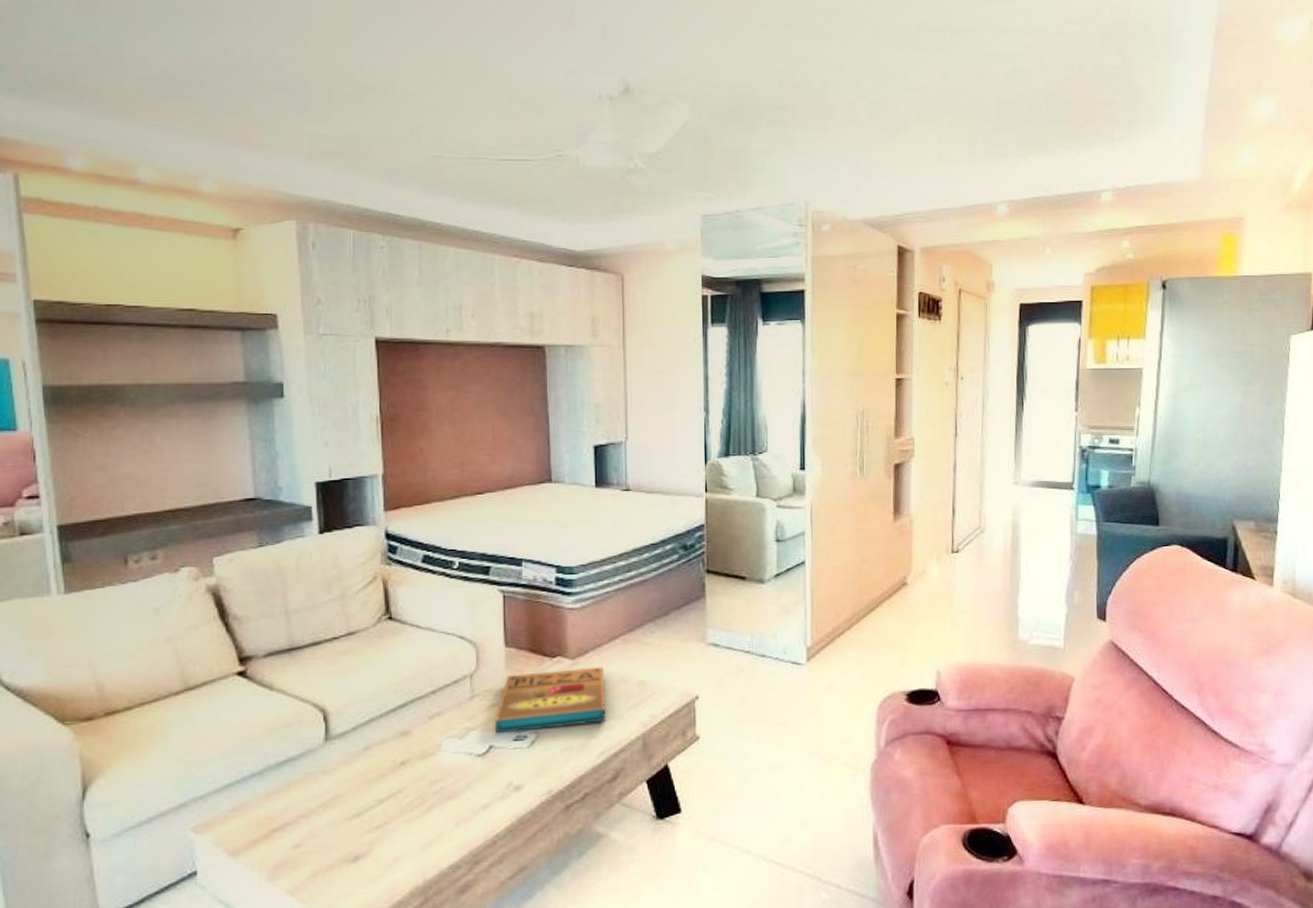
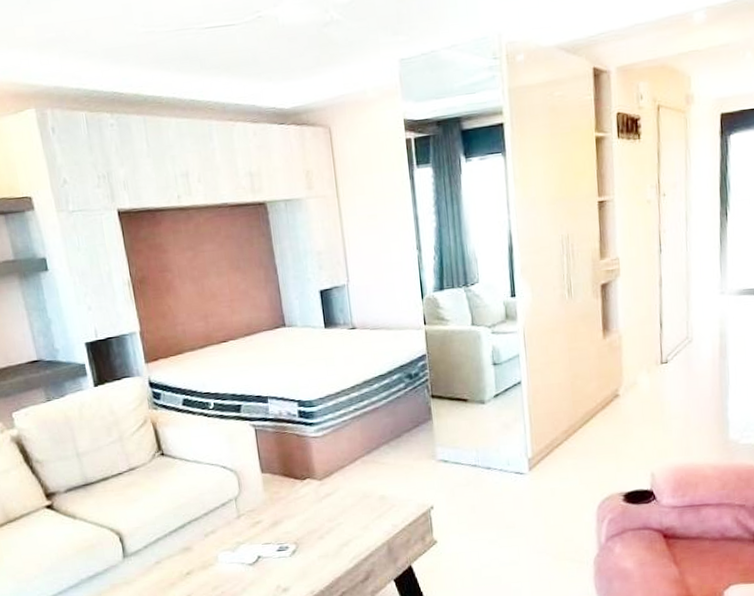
pizza box: present [494,666,606,734] -> none [259,485,354,546]

